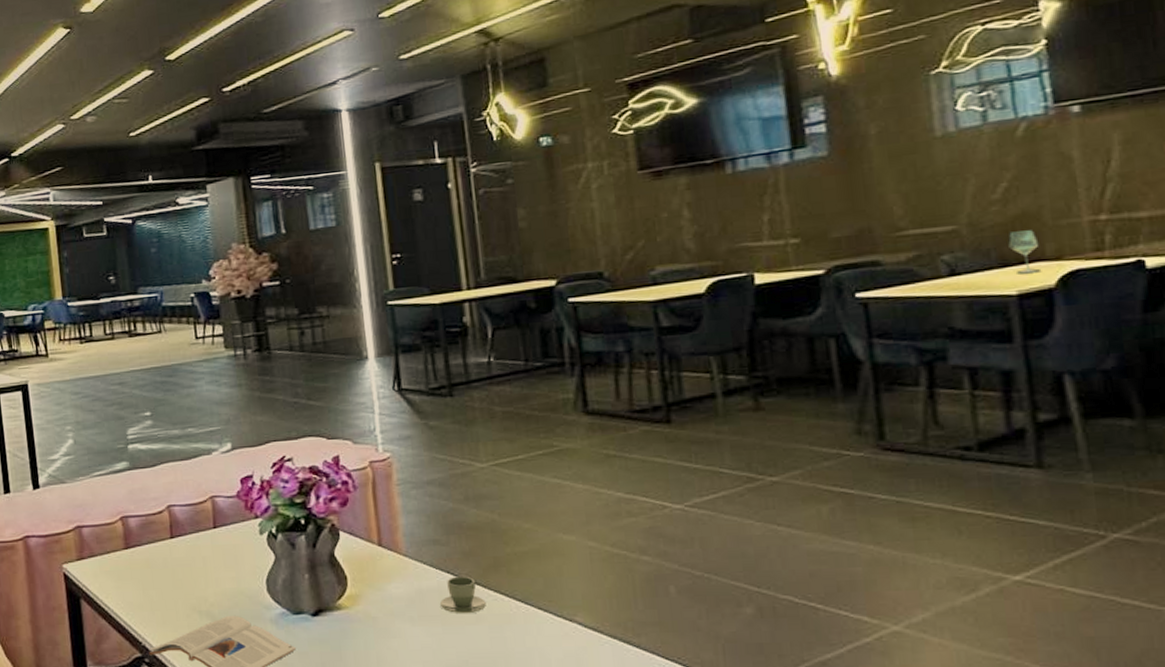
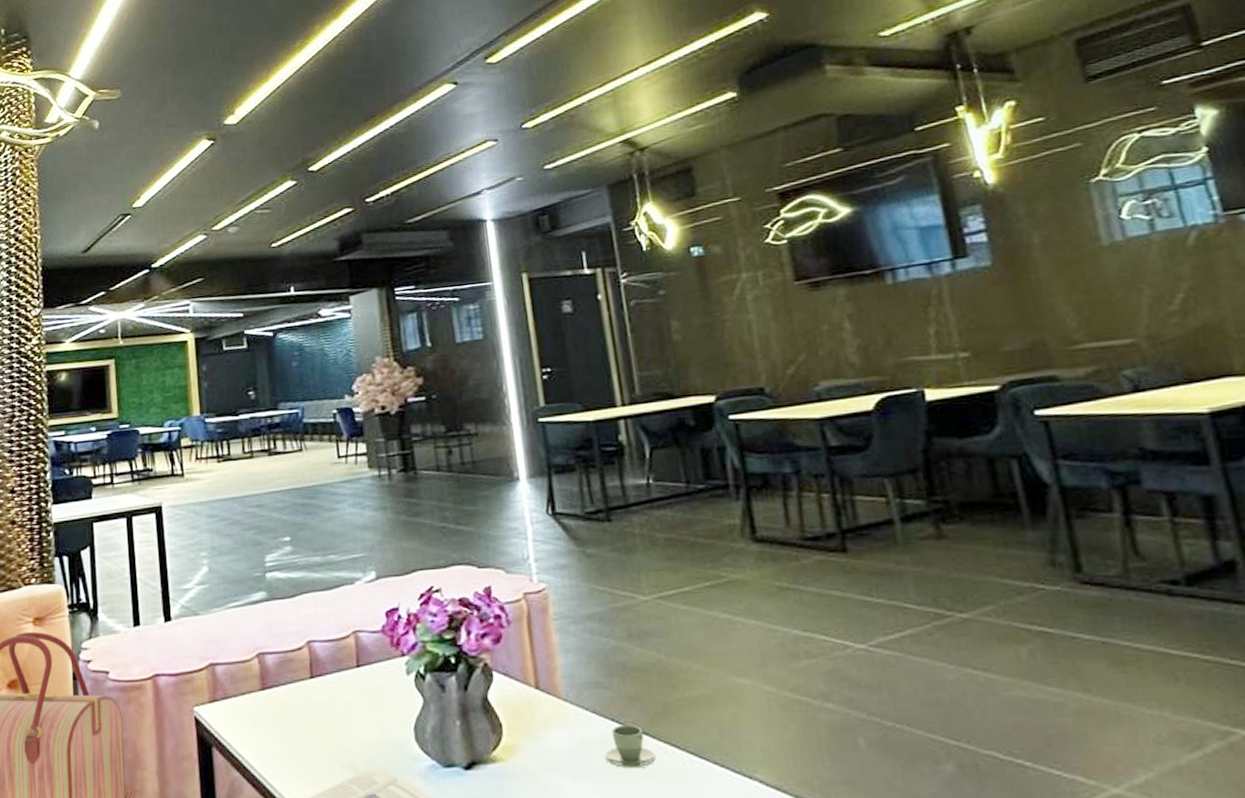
wine glass: present [1008,230,1040,274] -> none [1191,343,1231,391]

